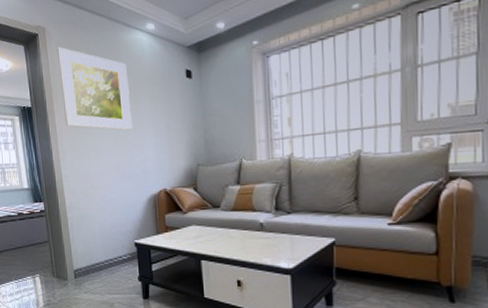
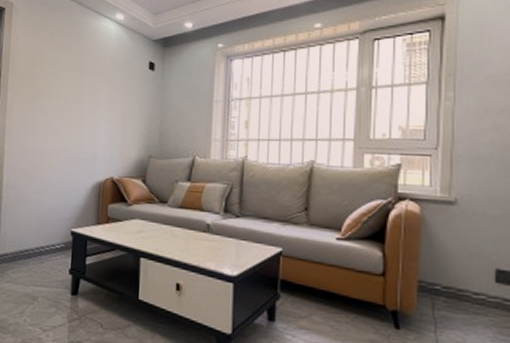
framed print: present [56,46,133,131] -> none [17,23,91,113]

